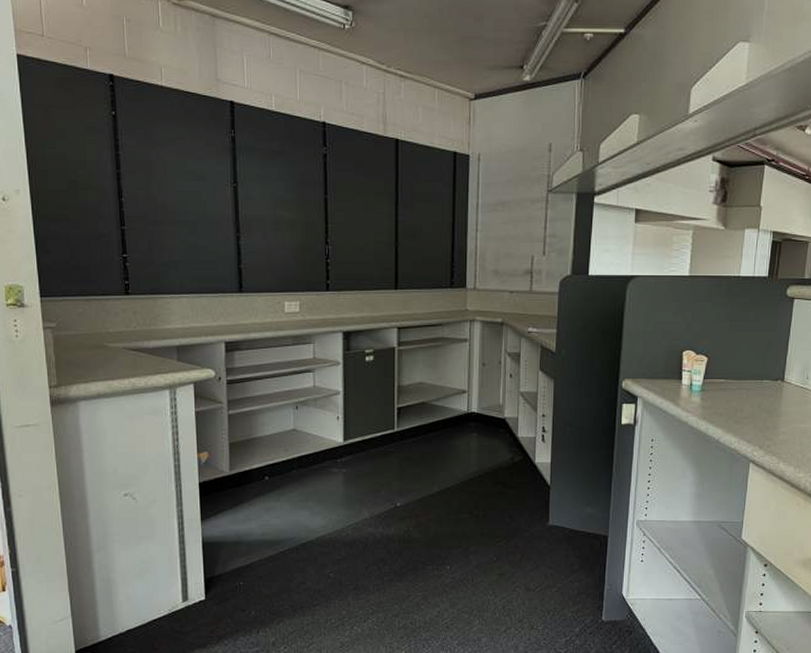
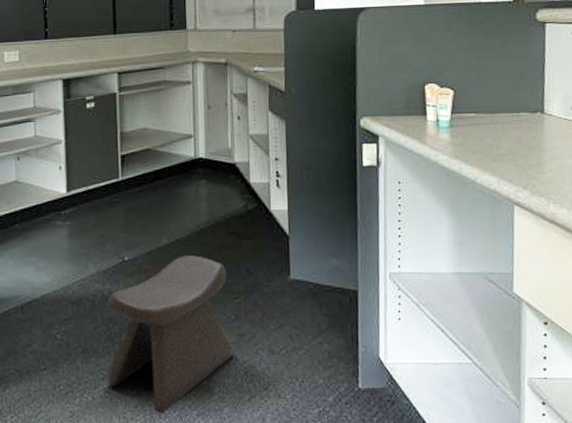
stool: none [376,503,495,643] -> present [106,255,235,413]

